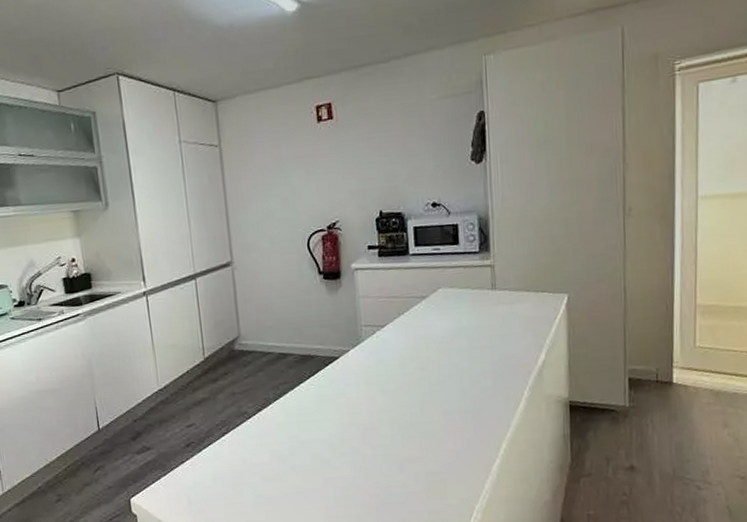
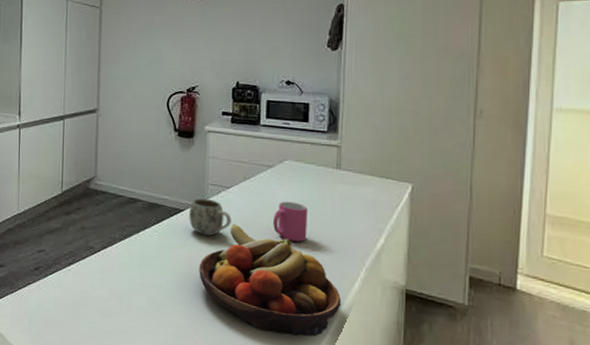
mug: none [344,341,390,380] -> present [189,198,231,236]
fruit bowl: none [361,362,509,467] -> present [199,223,342,337]
mug: none [432,330,468,372] -> present [273,201,308,242]

